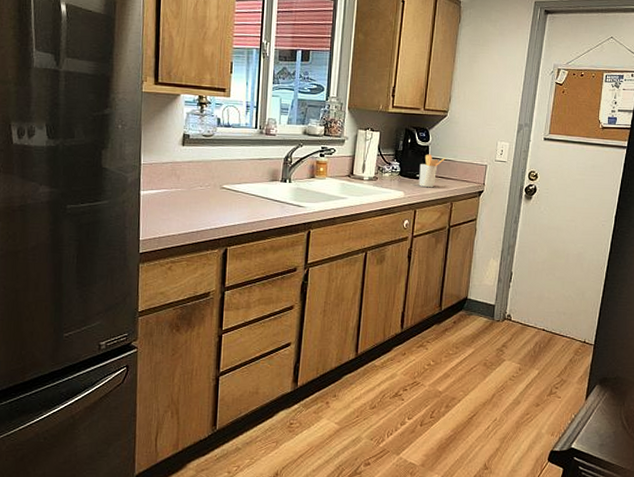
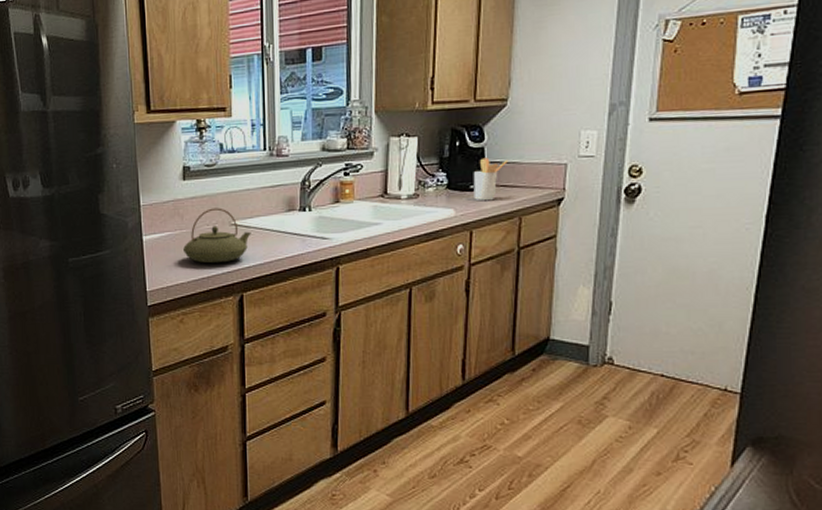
teapot: none [176,172,239,220] -> present [182,208,251,264]

